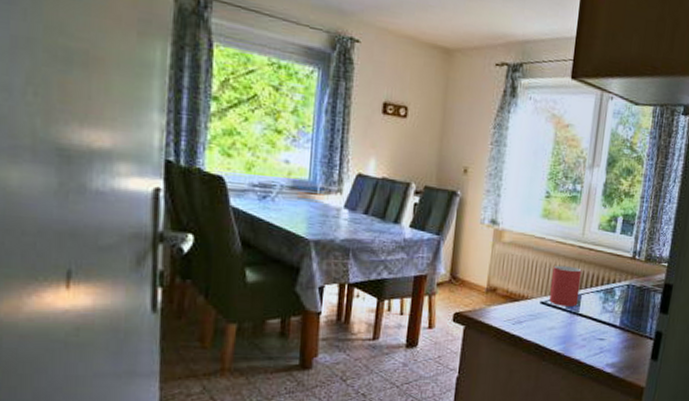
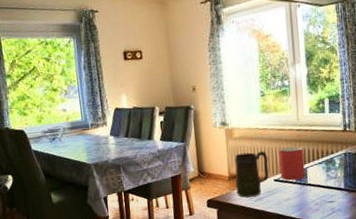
mug: none [492,262,539,318] -> present [234,151,269,198]

